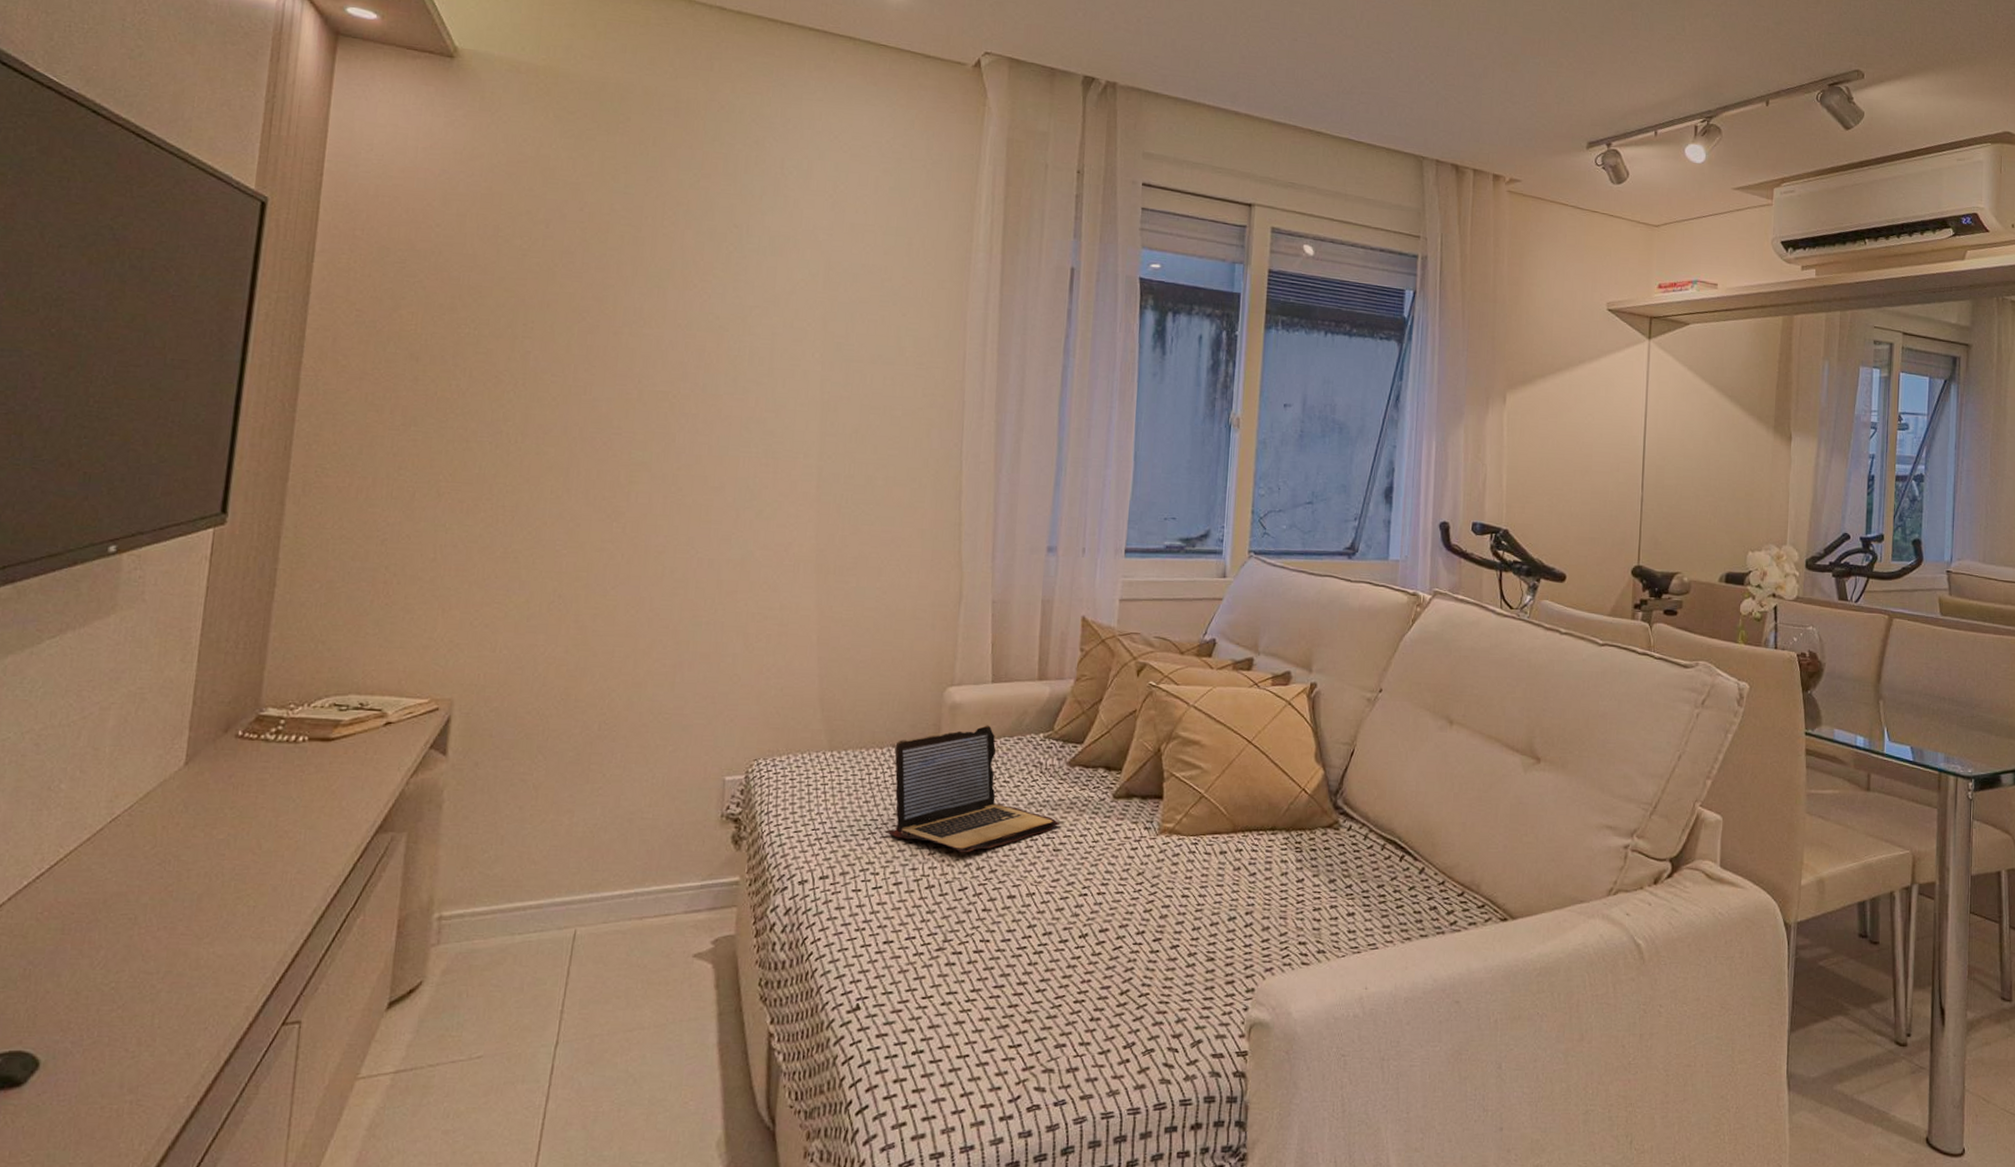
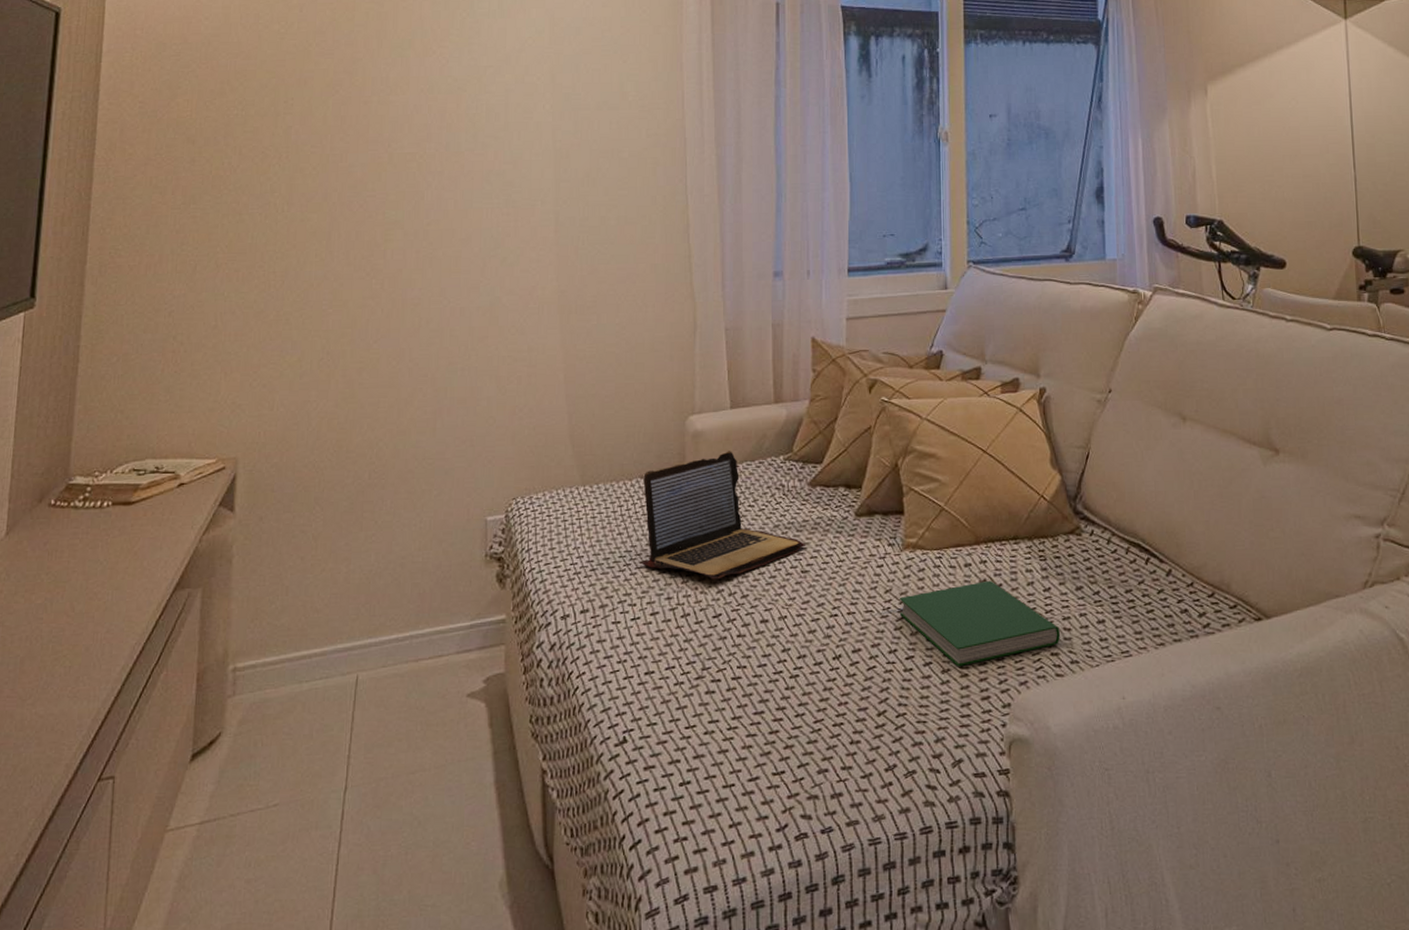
hardcover book: none [1150,868,1309,951] -> present [899,580,1060,667]

